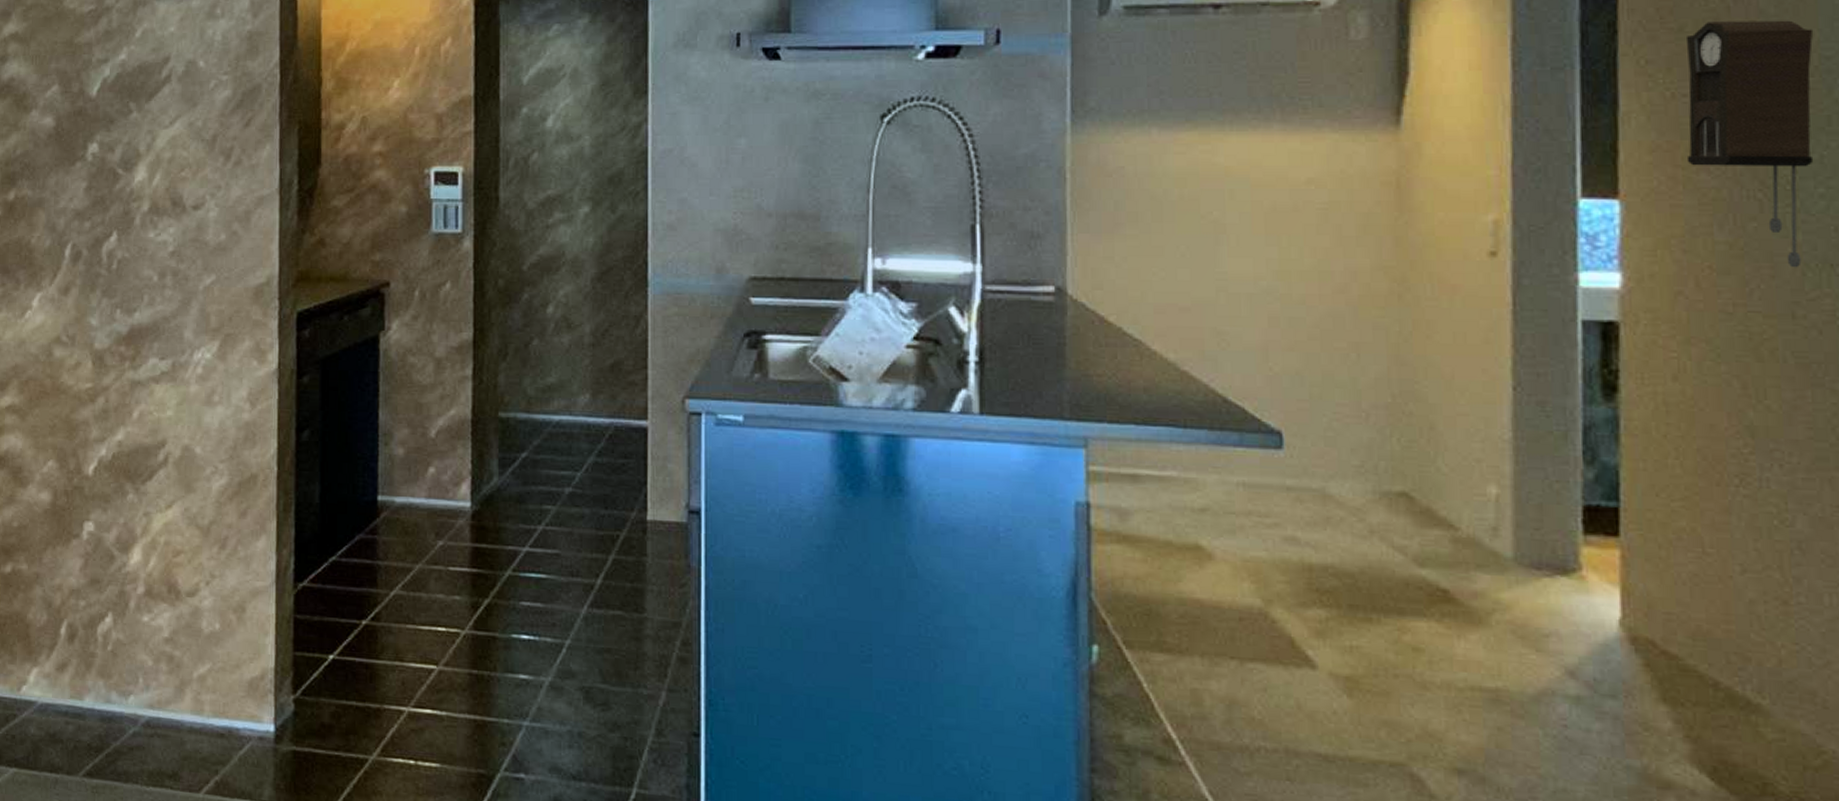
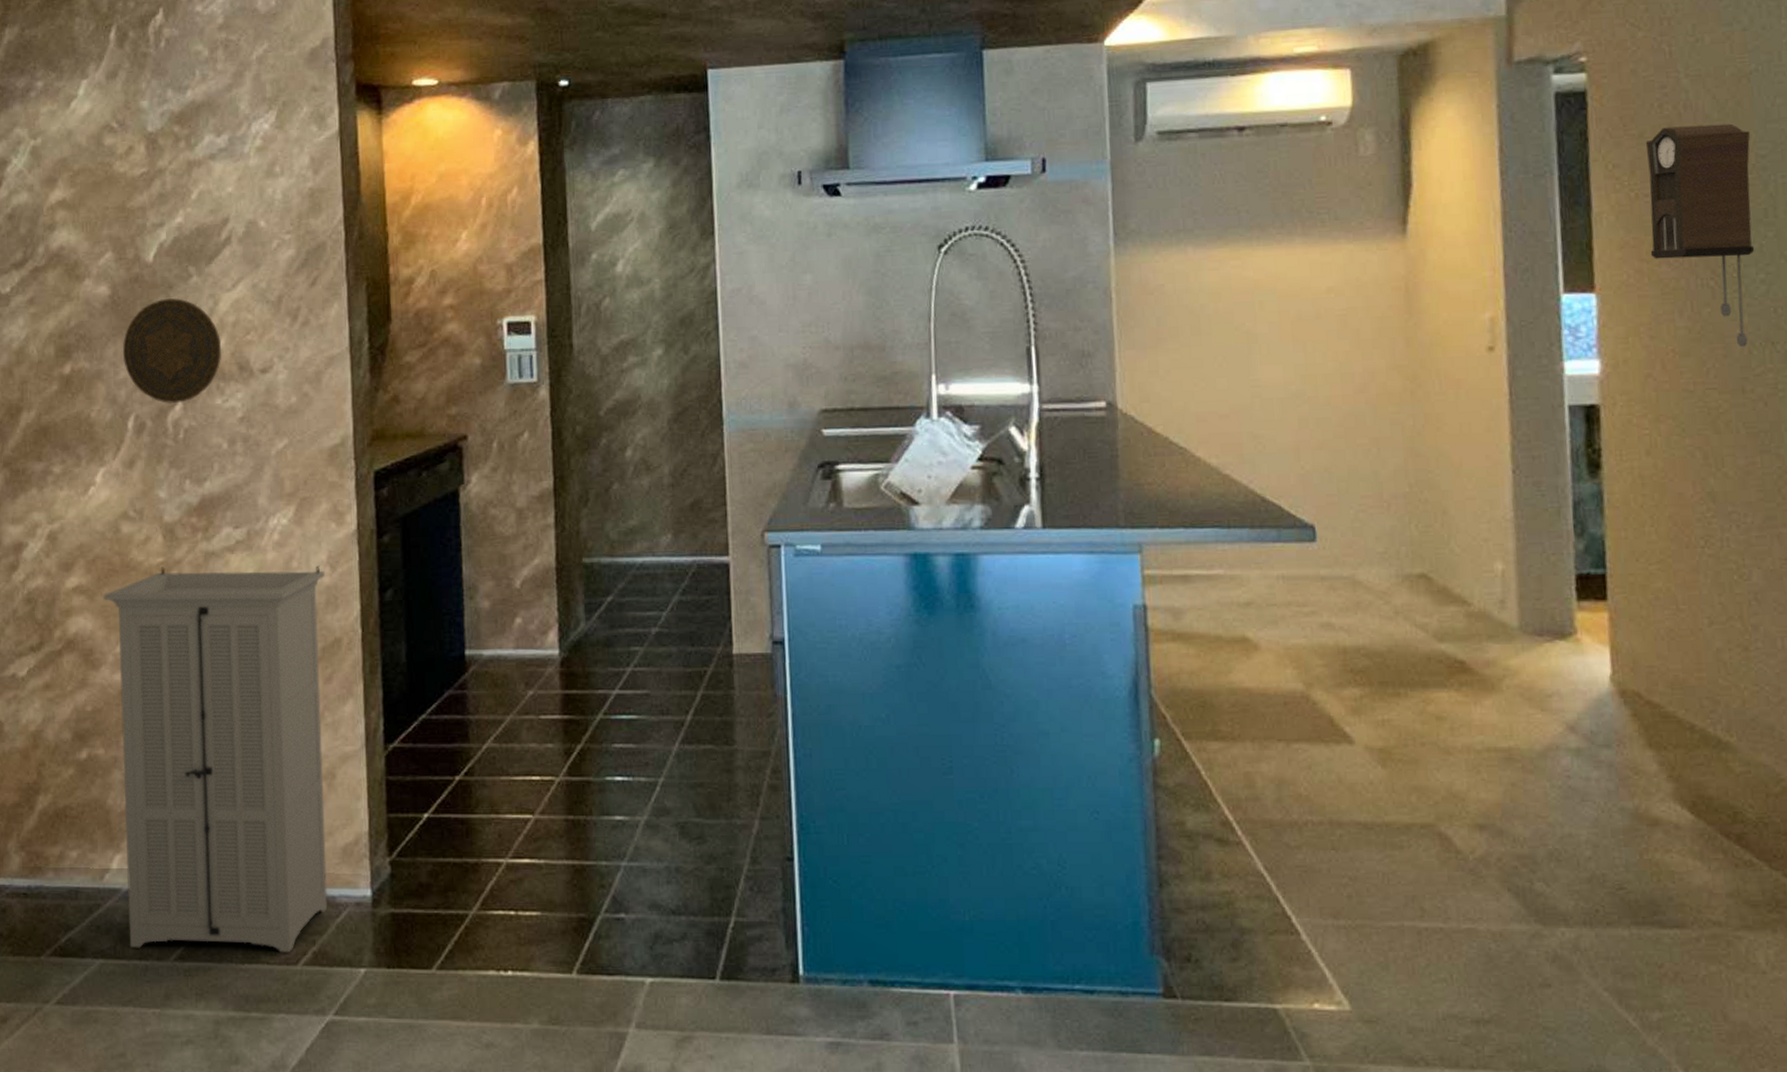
storage cabinet: none [33,392,244,780] -> present [103,565,328,953]
decorative plate: none [63,132,157,234] -> present [122,297,222,403]

